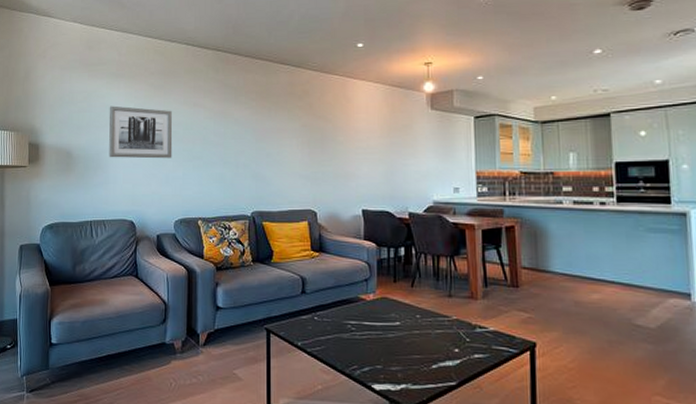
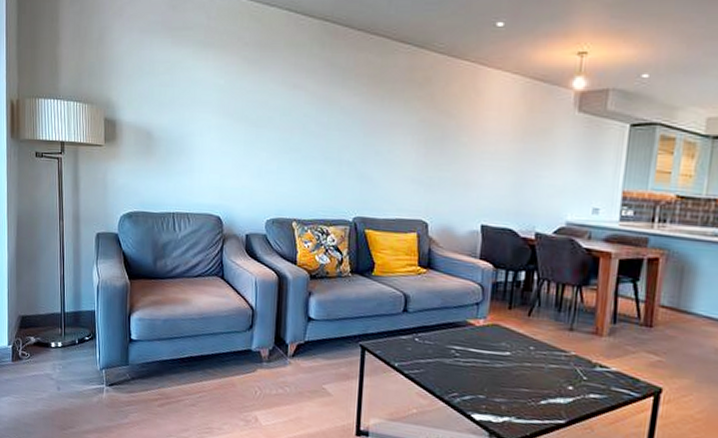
wall art: present [109,106,173,159] -> none [194,81,268,149]

